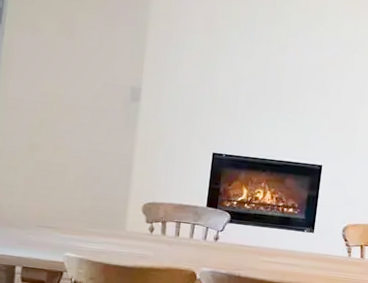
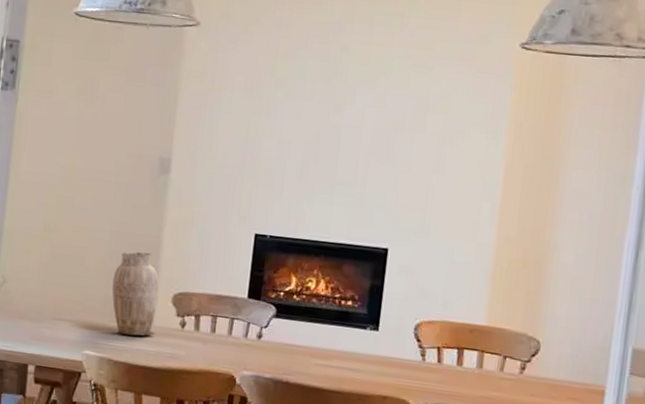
vase: none [89,168,131,240] -> present [112,252,159,336]

